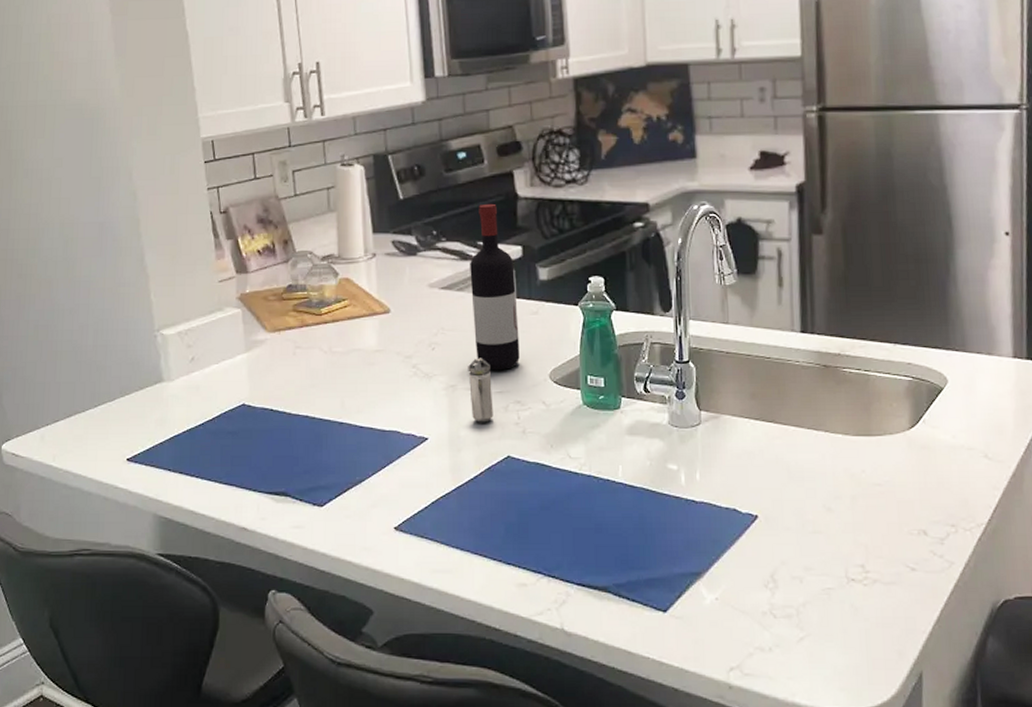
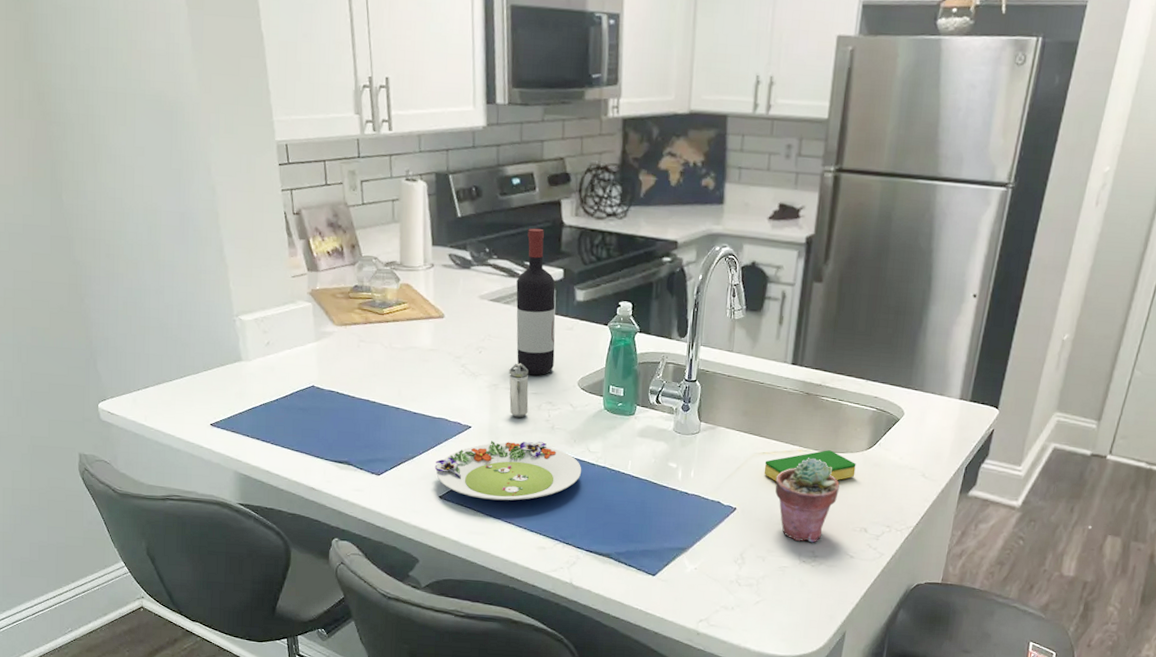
salad plate: none [387,449,563,527] -> present [434,441,582,501]
dish sponge: none [785,433,900,478] -> present [764,450,856,481]
potted succulent: none [801,445,883,554] -> present [775,458,840,543]

